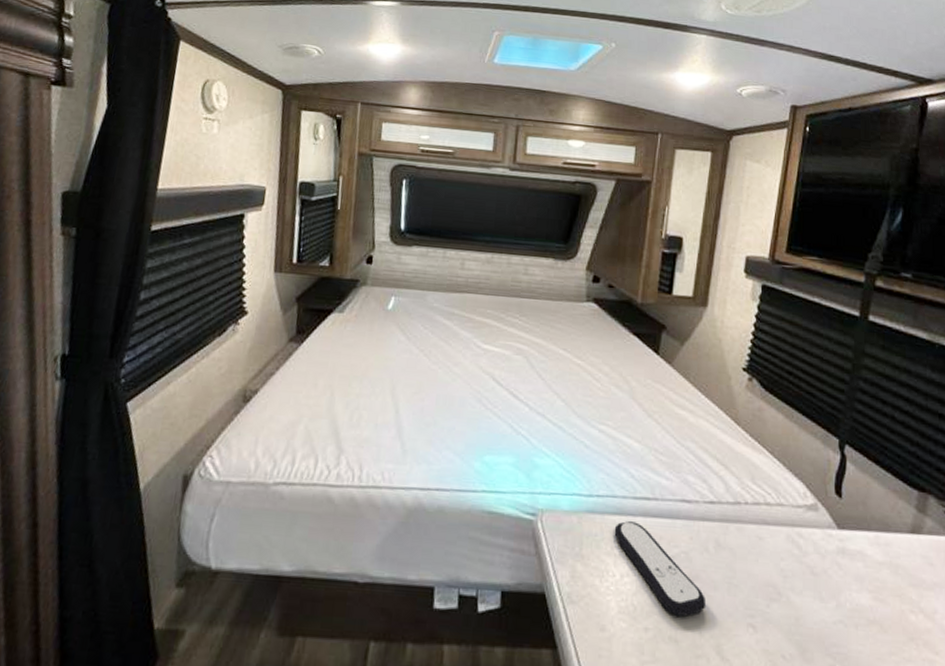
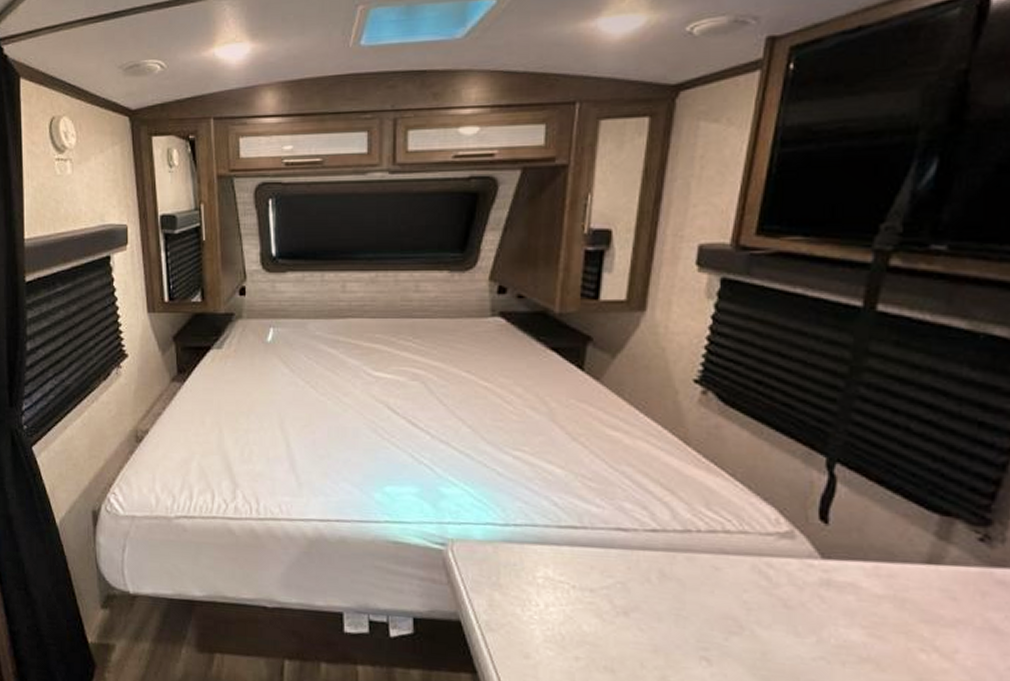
remote control: present [614,521,707,617] -> none [536,550,649,647]

